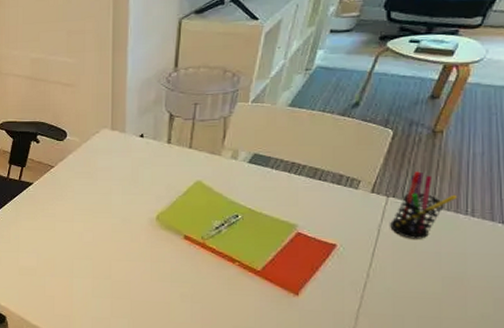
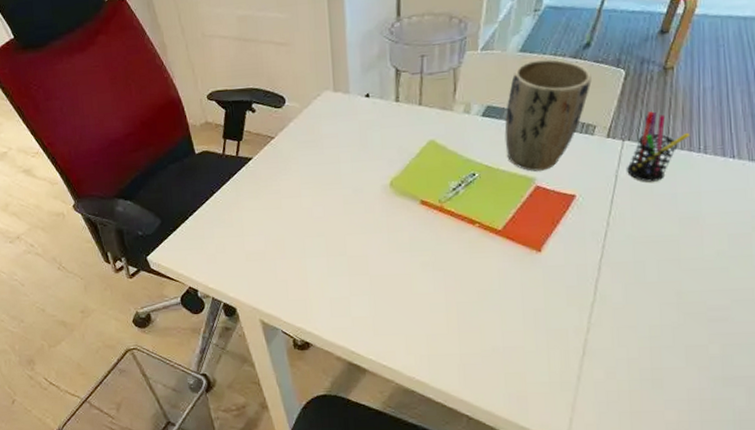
plant pot: none [269,114,359,219] -> present [504,59,592,172]

